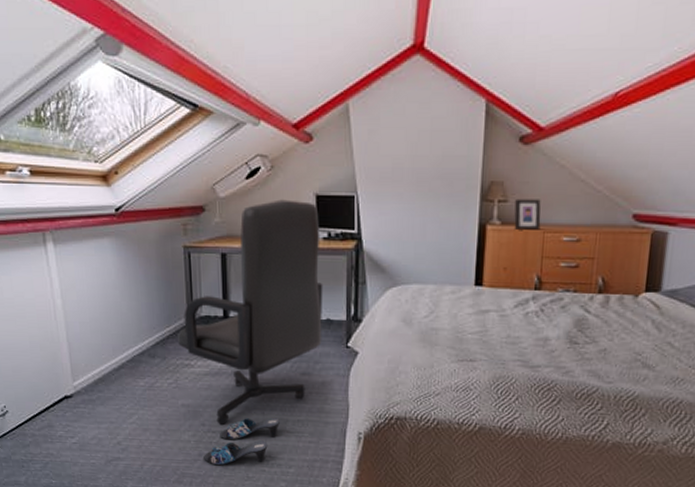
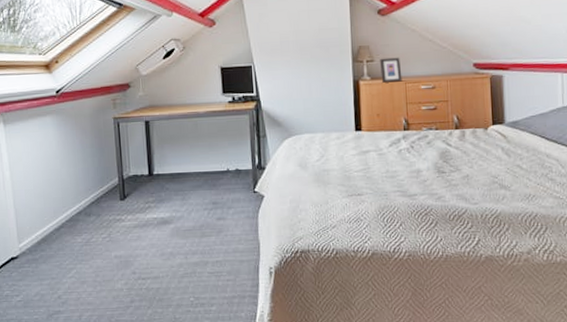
chair: present [178,199,323,425] -> none [110,73,233,271]
slippers: present [203,417,280,466] -> none [135,260,201,310]

